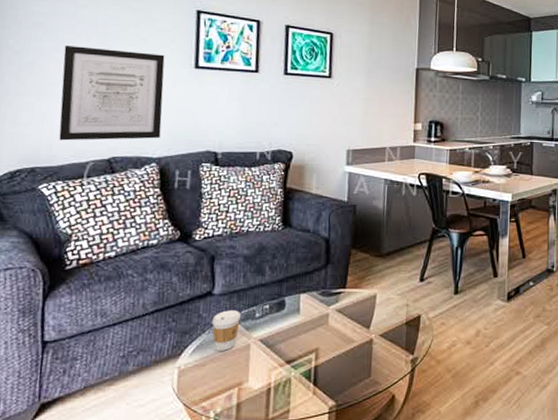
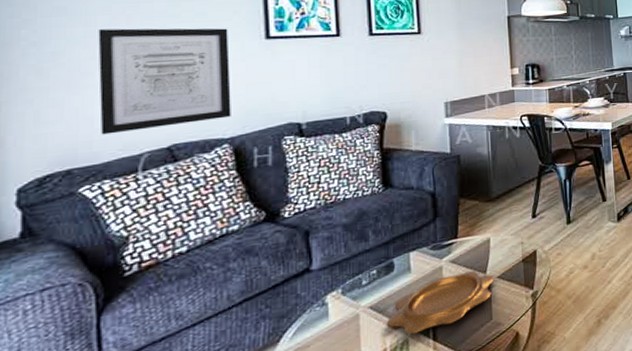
coffee cup: present [212,310,241,351] -> none [313,282,345,329]
decorative bowl: none [272,323,377,375] -> present [386,270,495,335]

